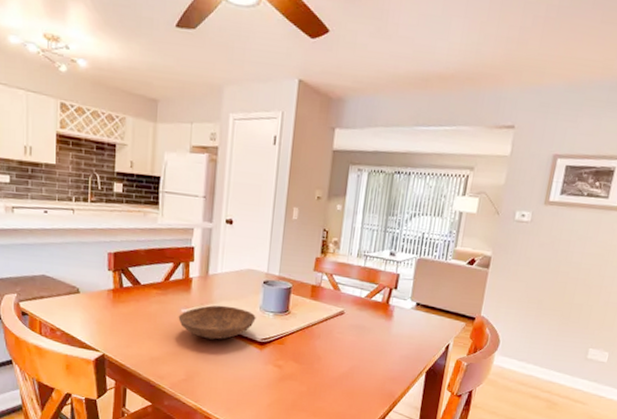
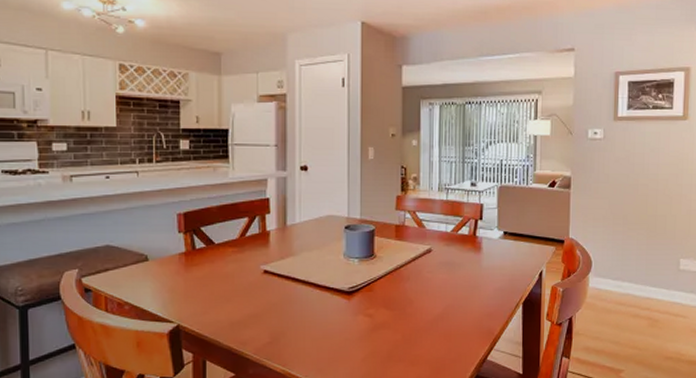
bowl: present [178,305,256,340] -> none [257,256,341,295]

